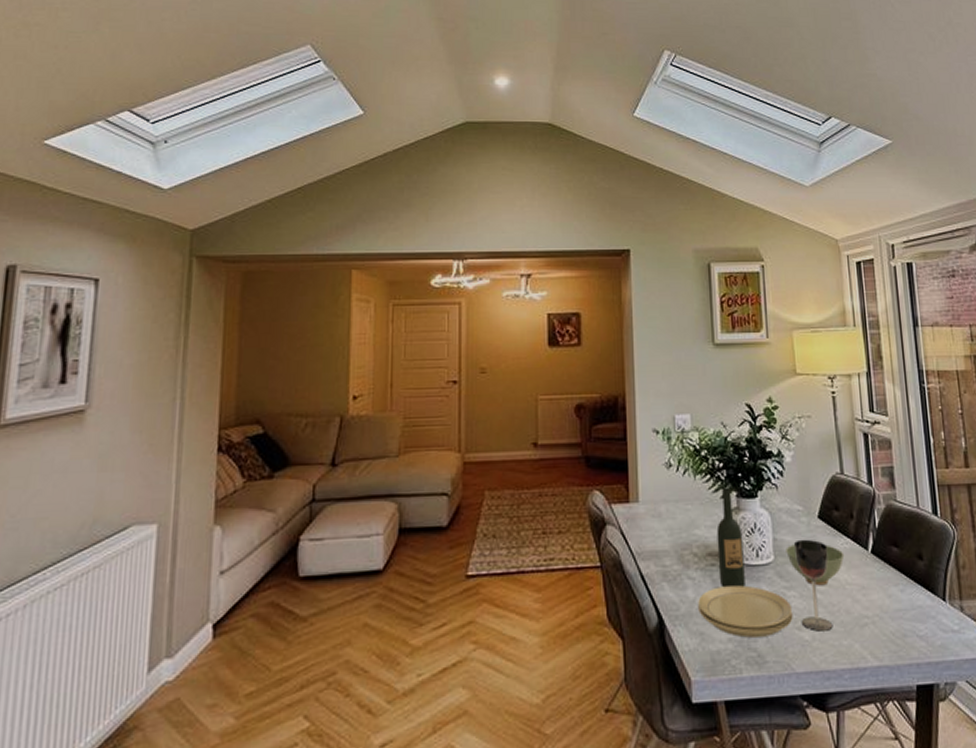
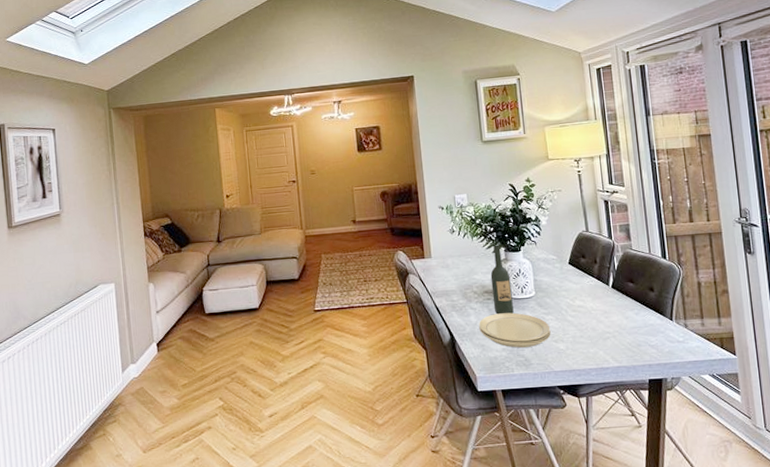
bowl: present [786,544,845,586] -> none [544,282,590,312]
wineglass: present [794,539,833,632] -> none [550,279,582,343]

